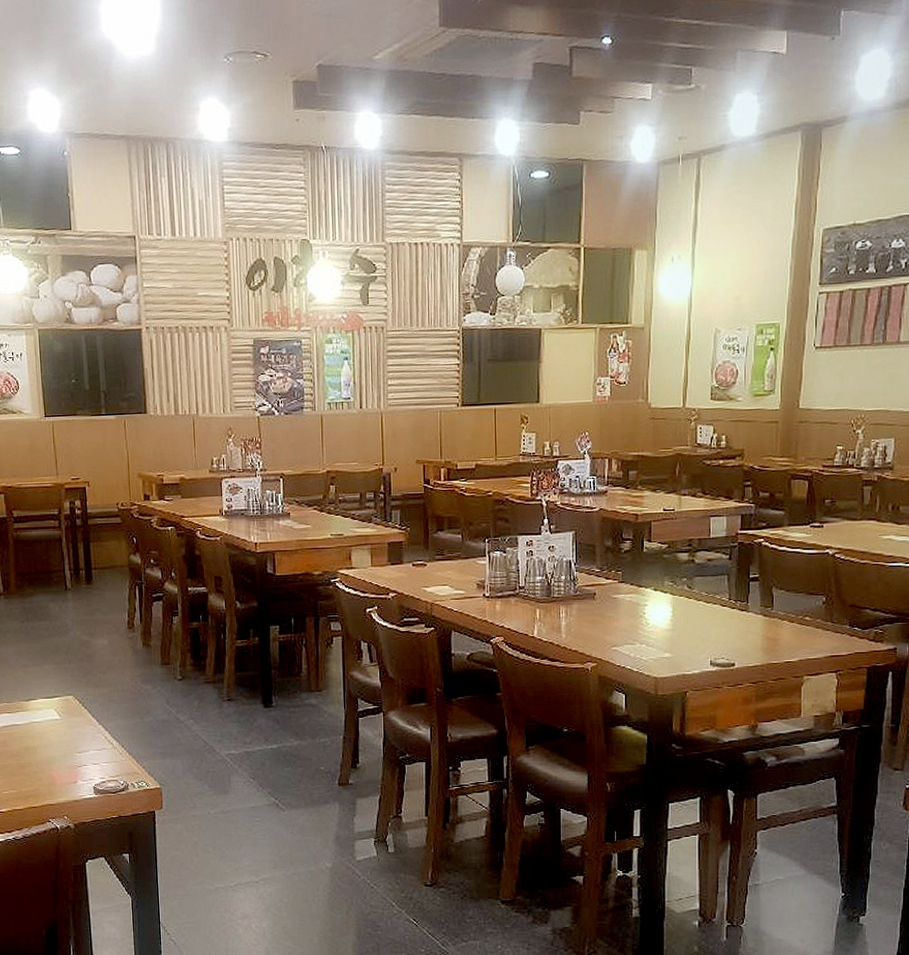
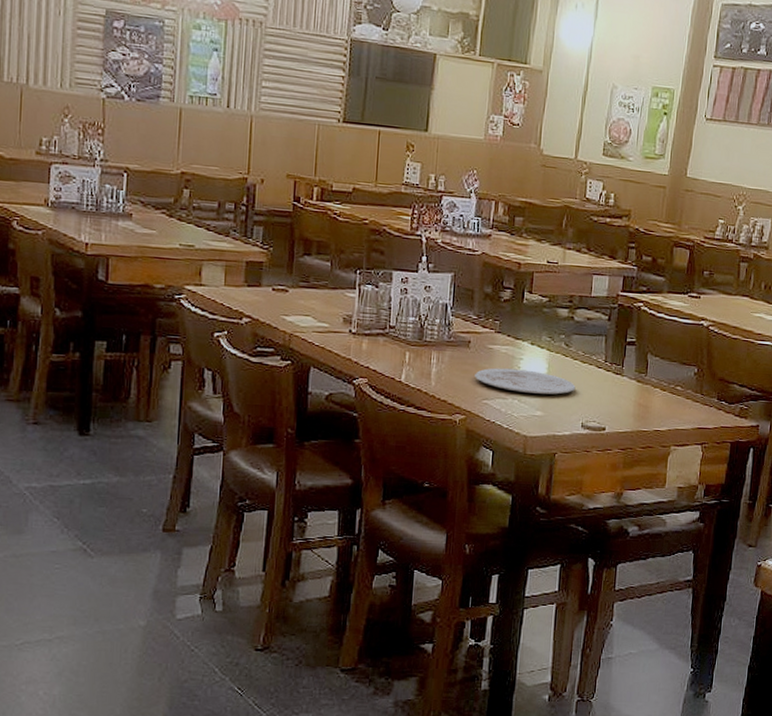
plate: none [602,615,702,637] -> present [475,368,576,395]

